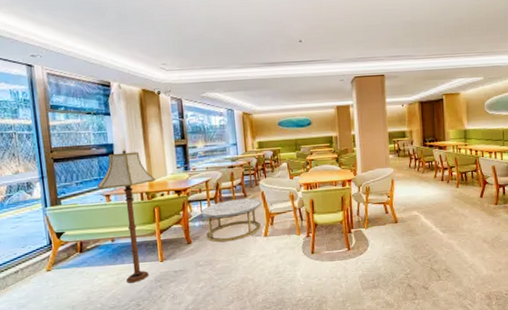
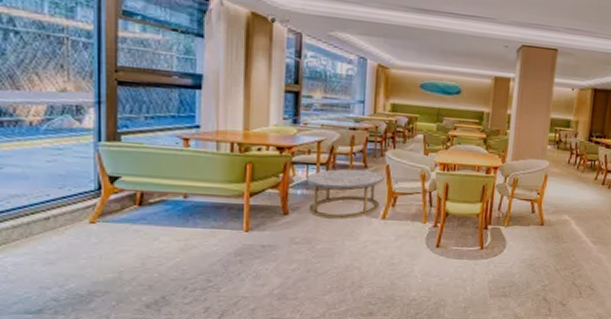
floor lamp: present [97,149,156,283] -> none [174,83,253,253]

